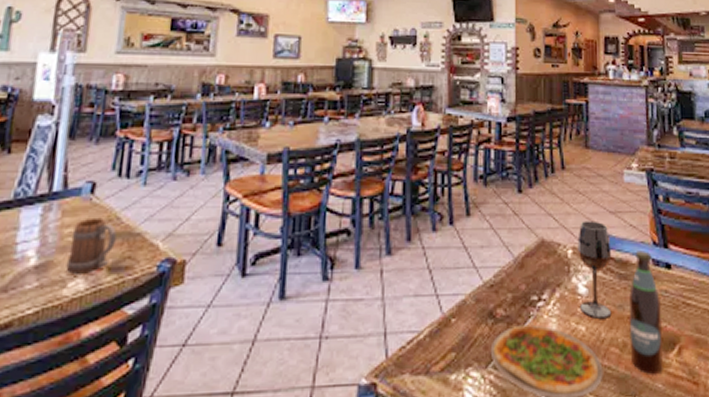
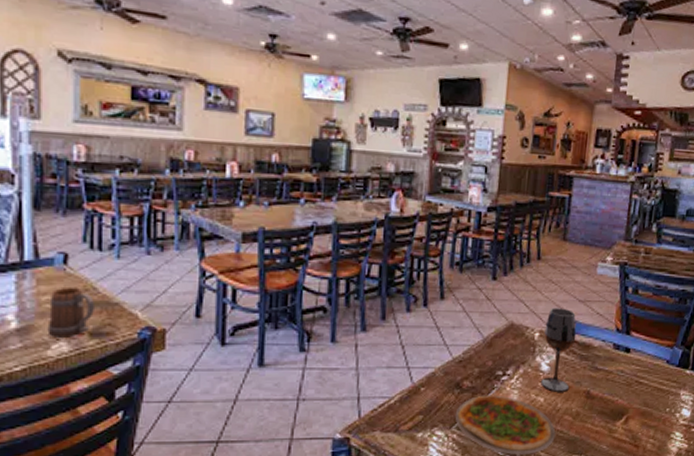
bottle: present [629,251,663,374] -> none [581,336,616,438]

